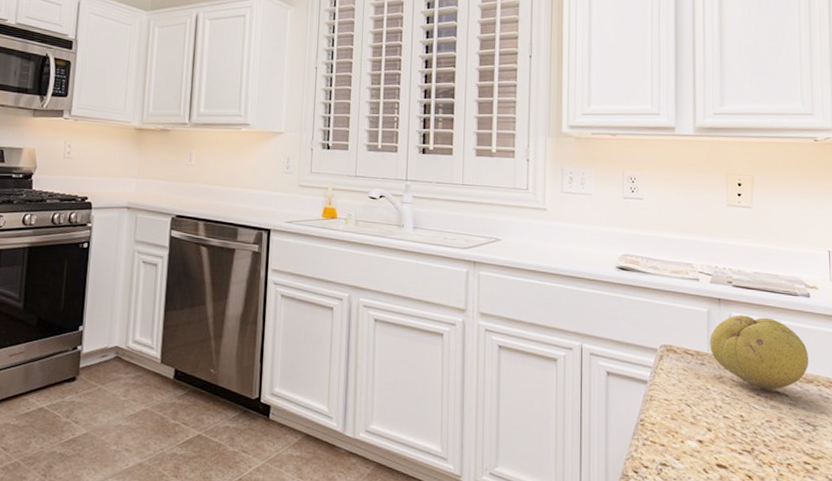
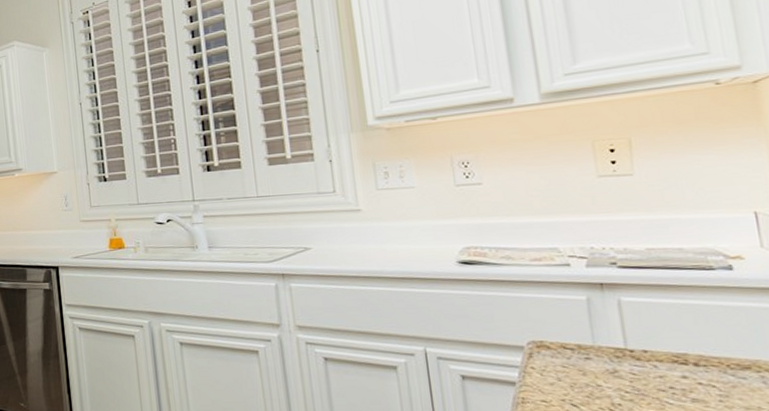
fruit: present [710,315,808,389] -> none [594,298,742,380]

